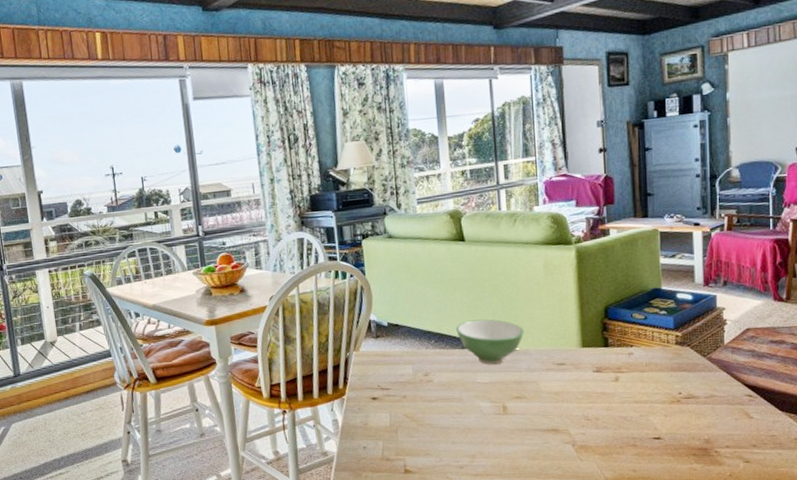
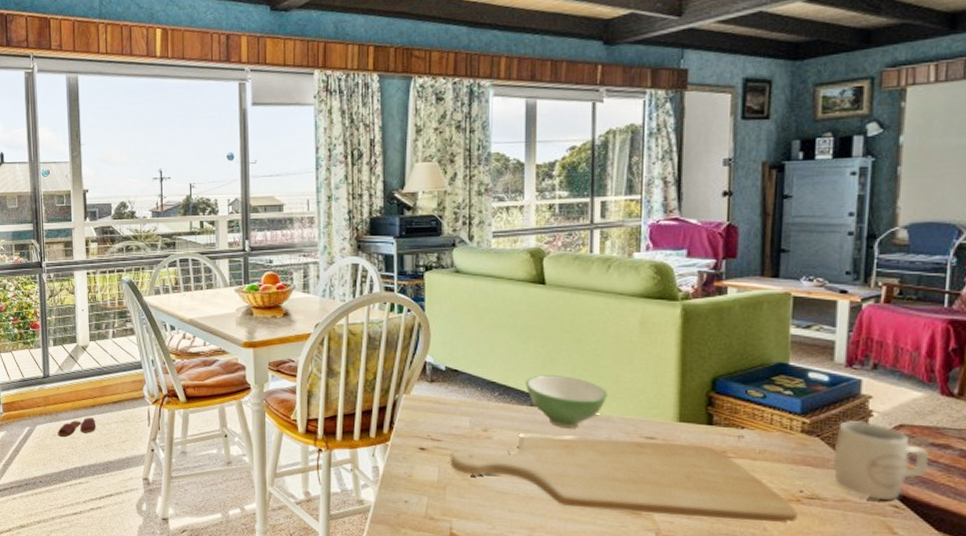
slippers: none [34,409,72,432] -> present [58,417,96,437]
chopping board: none [399,365,679,432] -> present [450,434,797,524]
mug: none [700,329,771,393] -> present [832,421,930,501]

